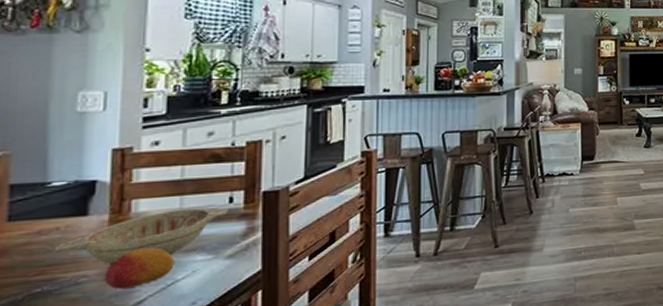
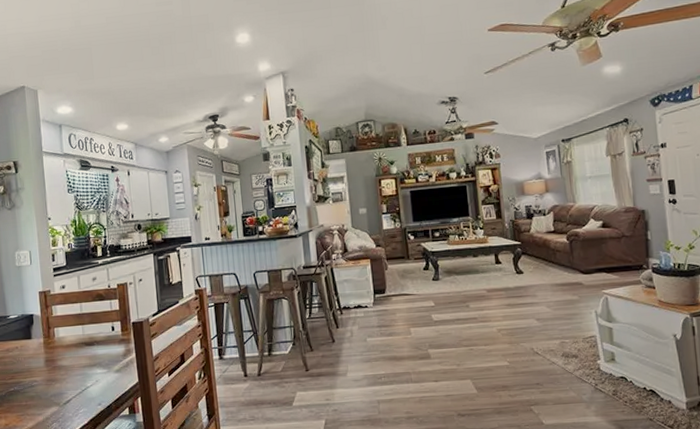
decorative bowl: present [55,207,229,264] -> none [17,334,113,373]
fruit: present [104,247,175,290] -> none [46,362,85,392]

